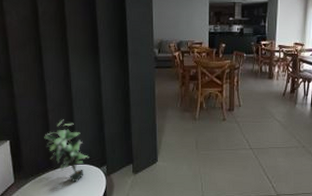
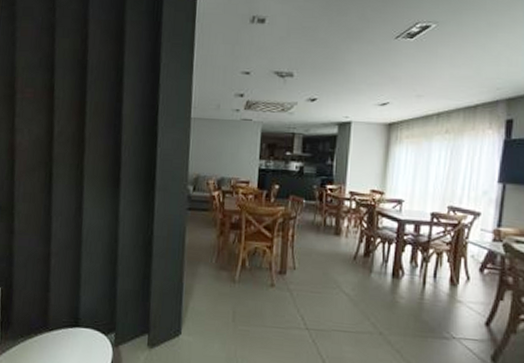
potted plant: present [44,119,89,183] -> none [42,266,95,352]

